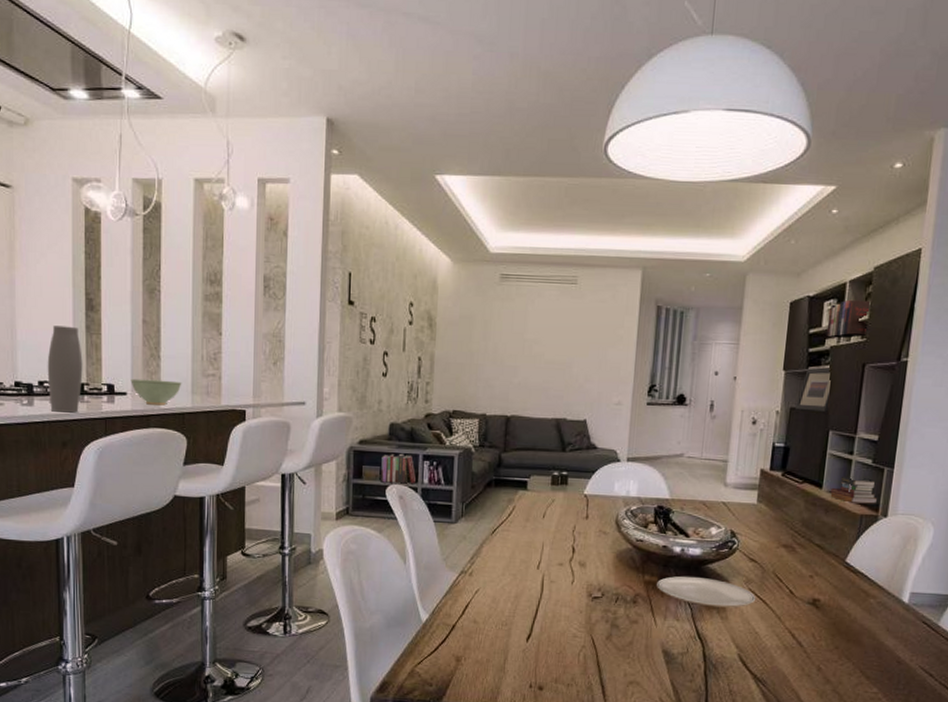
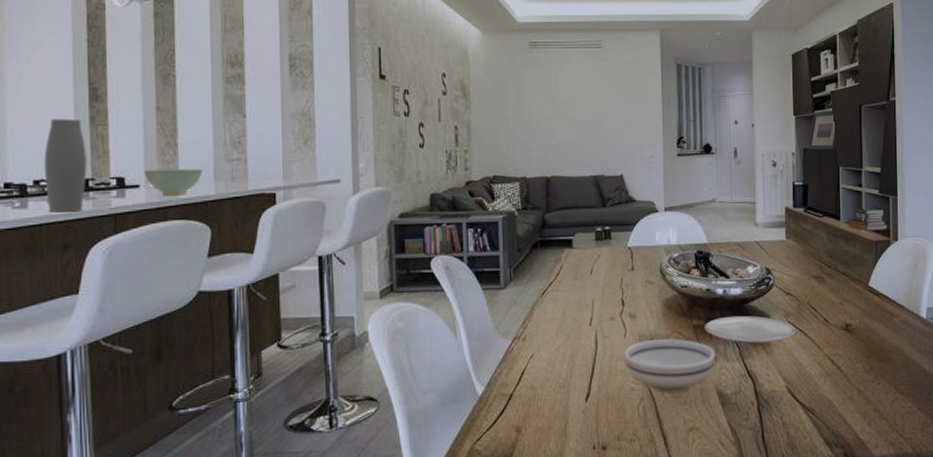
bowl: none [569,590,666,645] -> present [623,337,717,392]
books: present [826,299,872,339] -> none [825,49,860,84]

